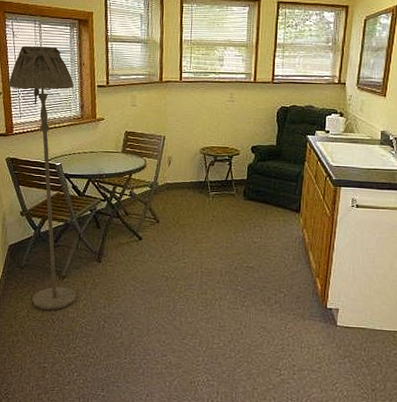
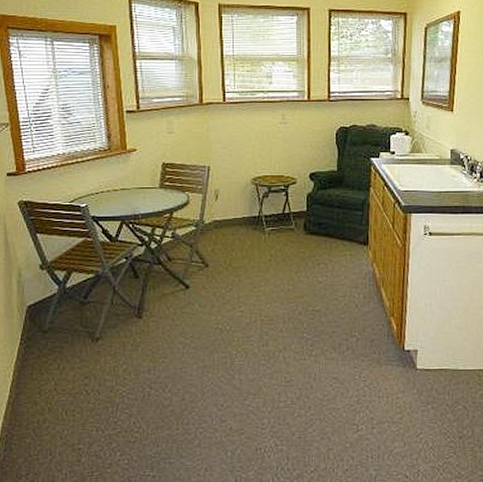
floor lamp: present [8,45,77,310] -> none [16,67,114,380]

